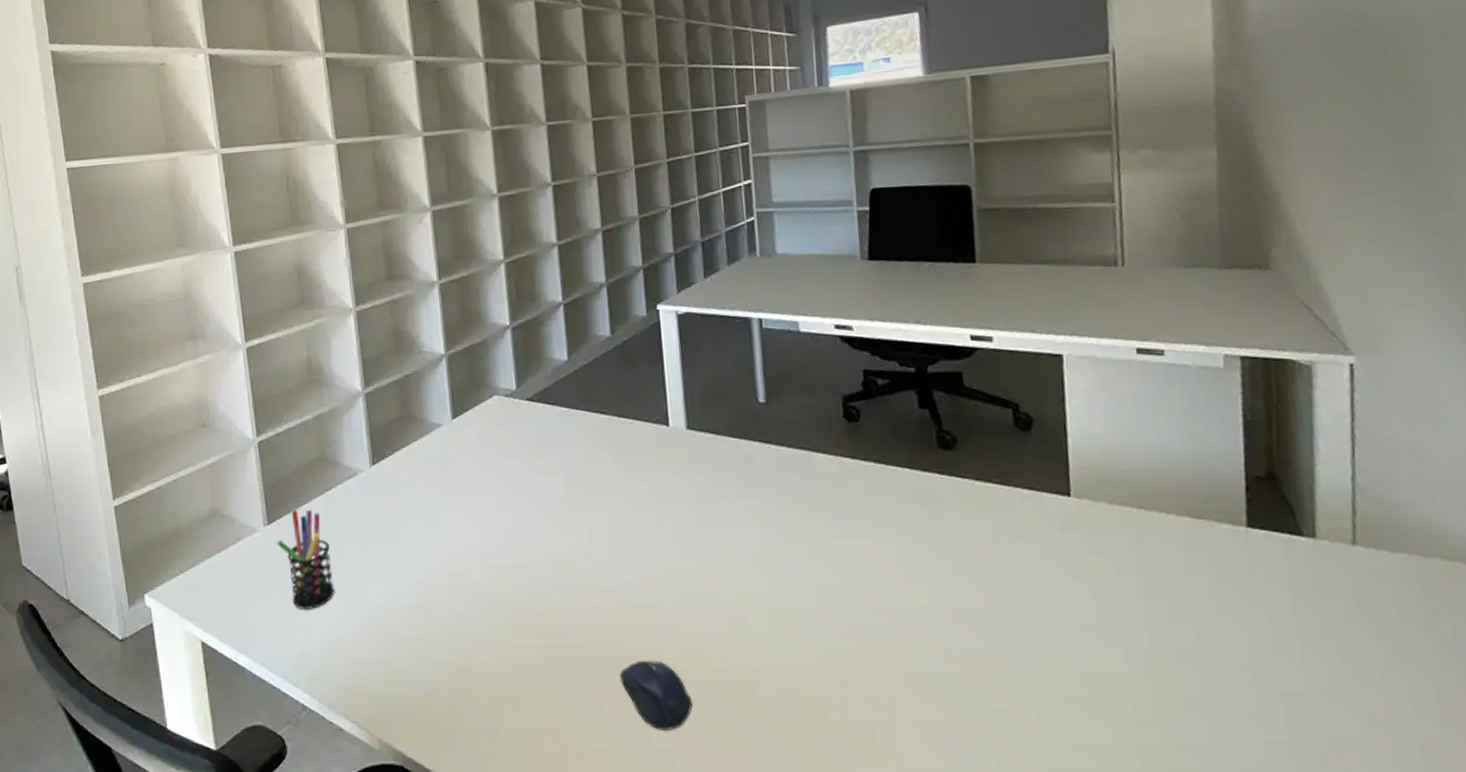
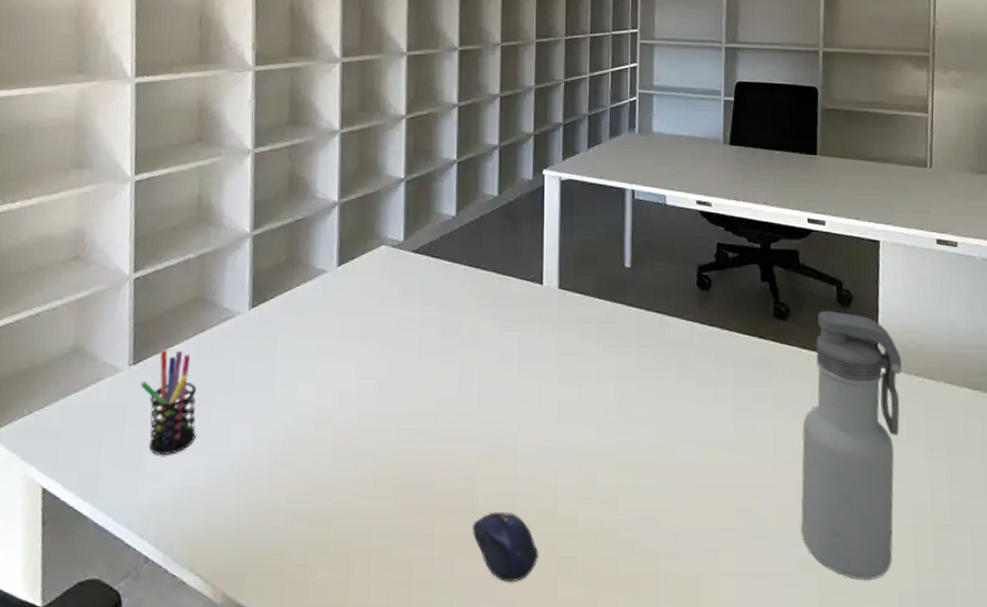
water bottle: none [982,437,1105,732] -> present [801,311,902,581]

